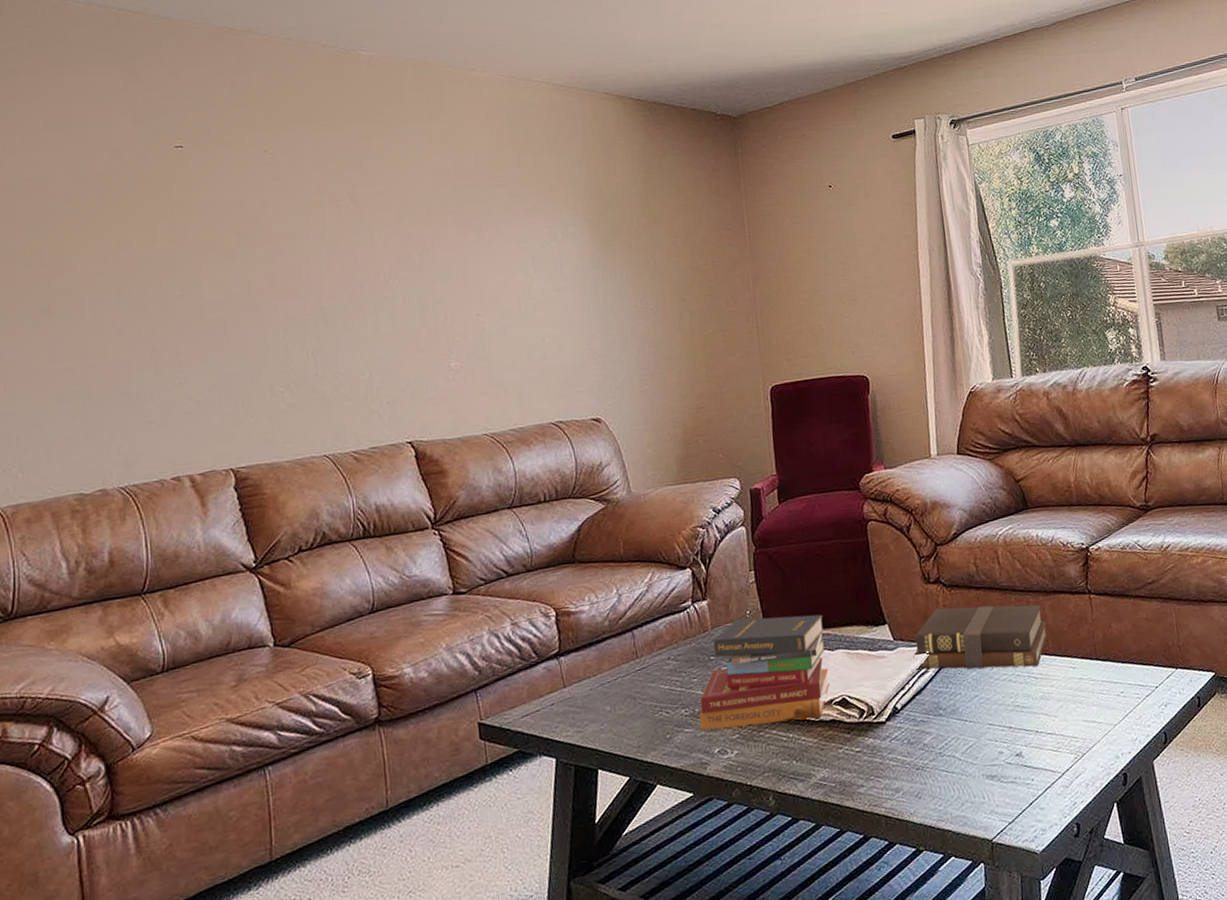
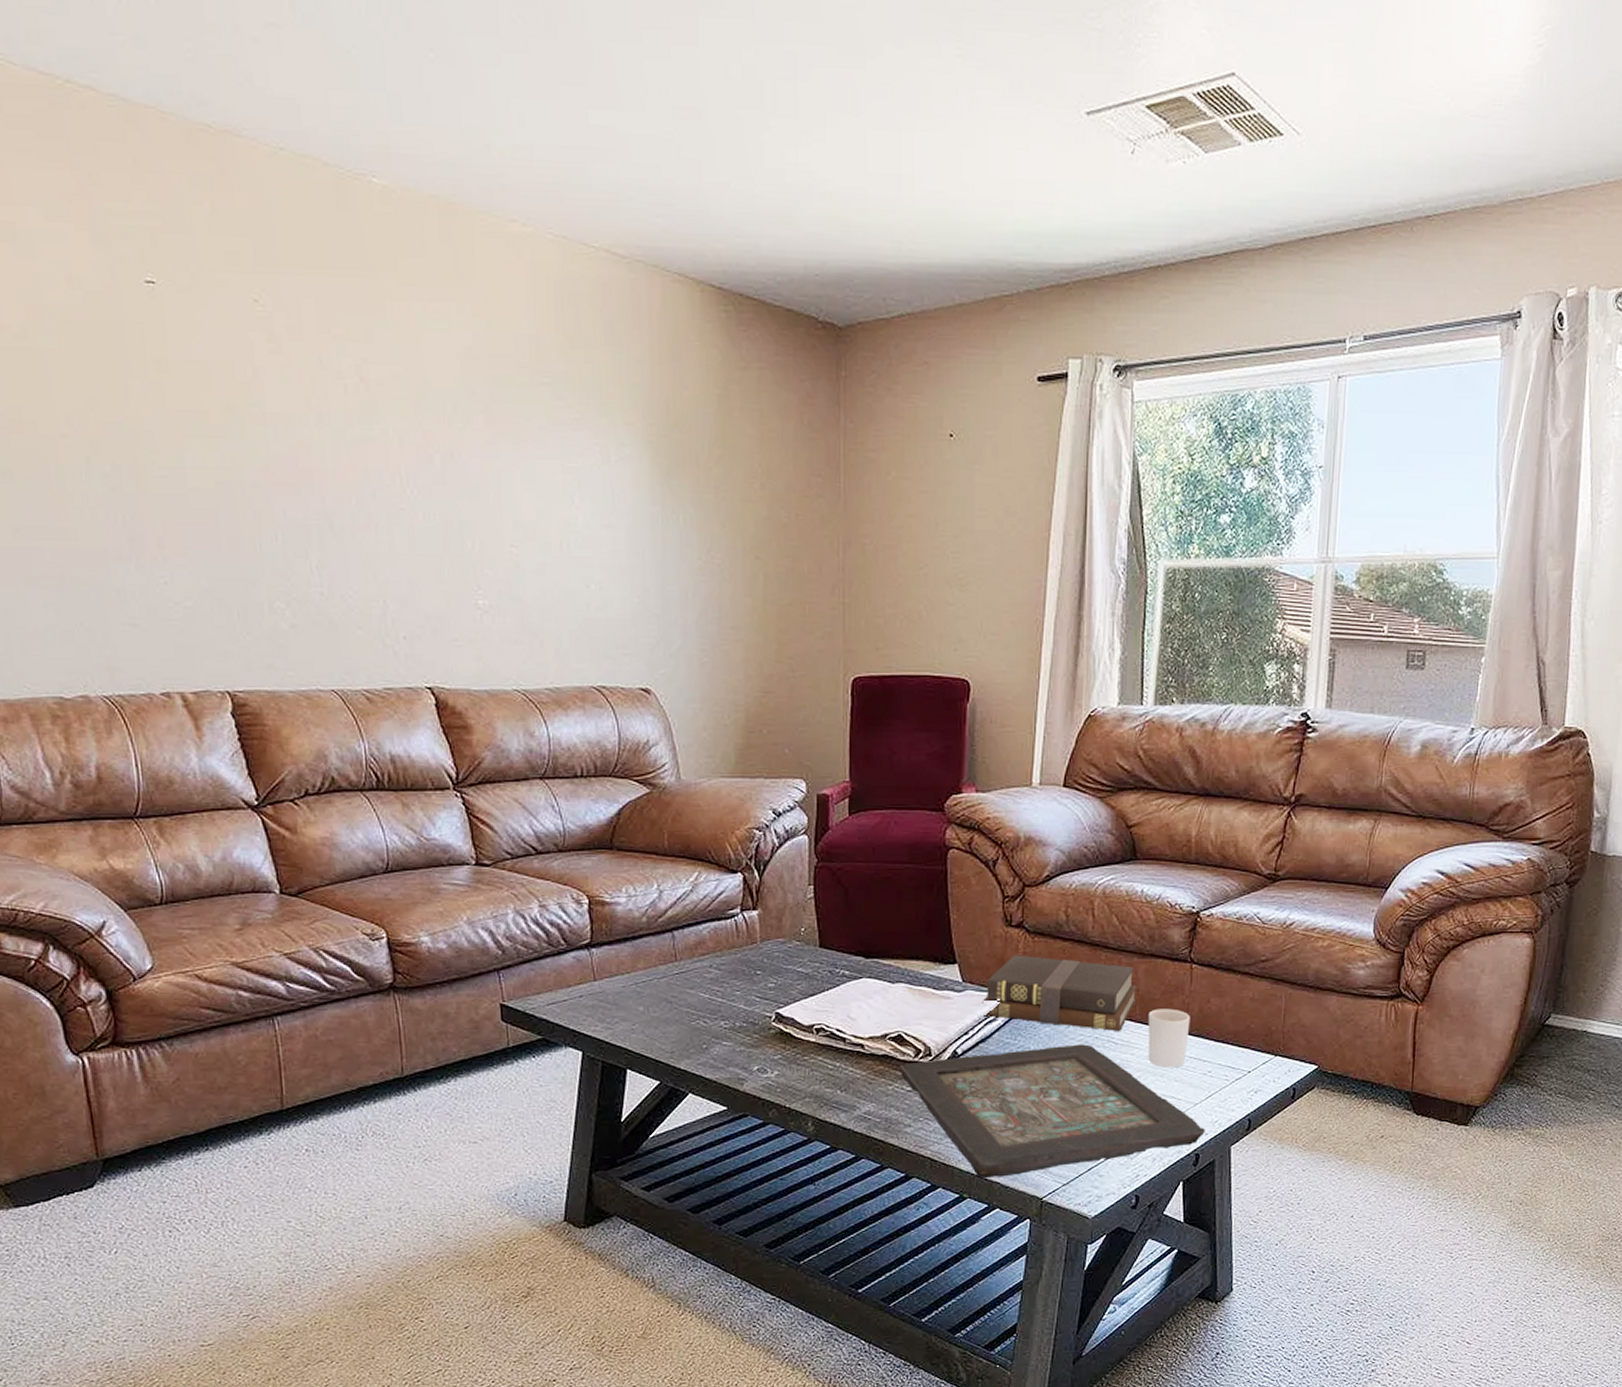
books: present [699,614,830,730] -> none [739,936,887,1051]
decorative tray: none [846,682,1128,829] -> present [899,1044,1205,1179]
mug: none [1060,638,1100,695] -> present [1147,1008,1191,1068]

